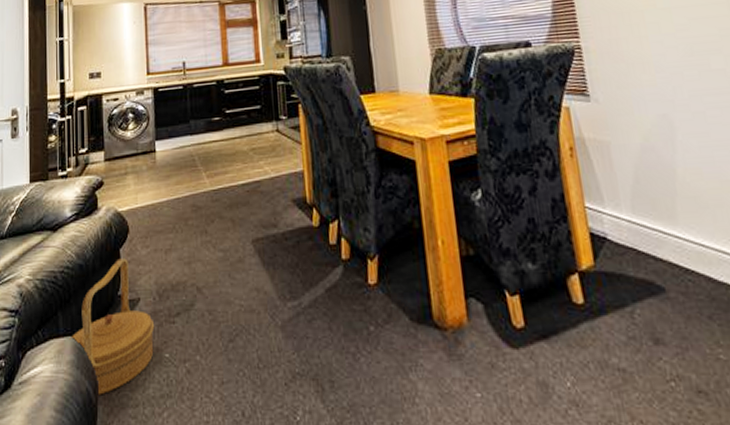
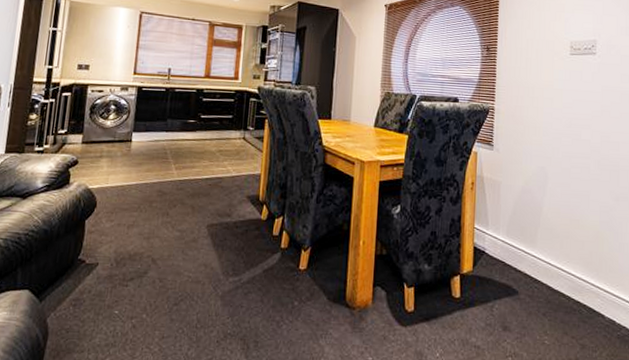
basket: present [69,258,155,395] -> none [26,228,109,341]

